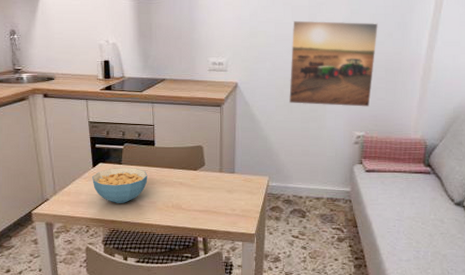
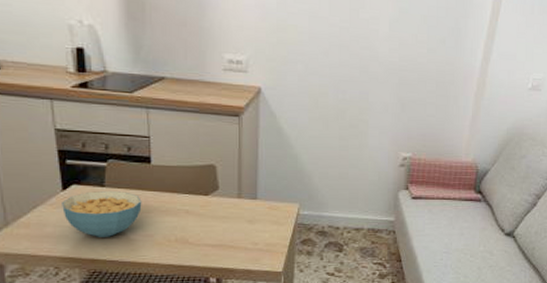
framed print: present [289,20,378,107] -> none [325,14,429,124]

